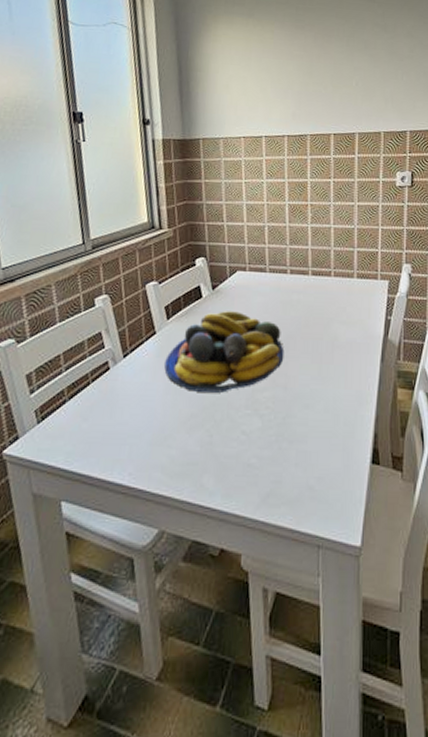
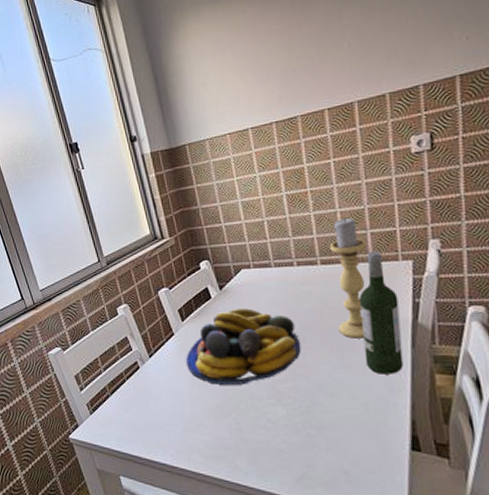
candle holder: none [320,233,353,350] -> present [330,217,367,339]
wine bottle: none [340,268,374,387] -> present [358,251,404,374]

